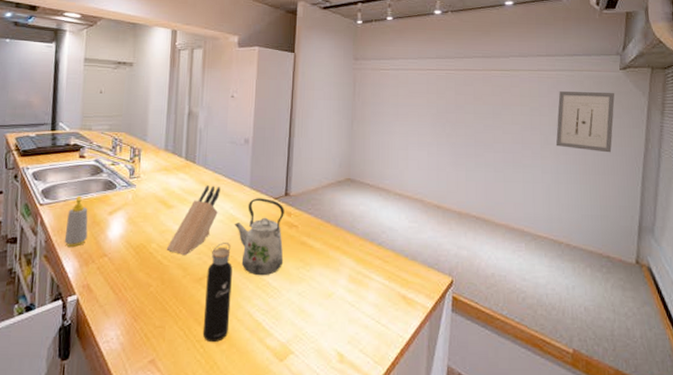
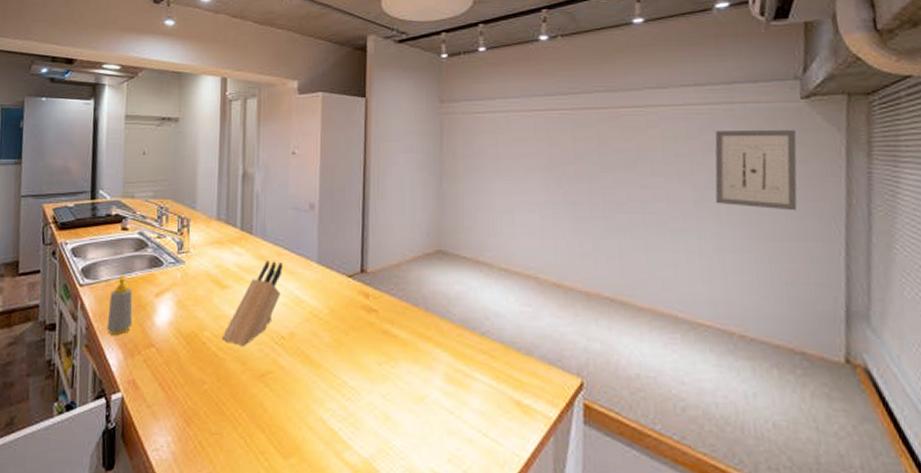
water bottle: present [202,243,232,342] -> none [267,331,300,454]
kettle: present [234,198,284,276] -> none [301,276,361,373]

